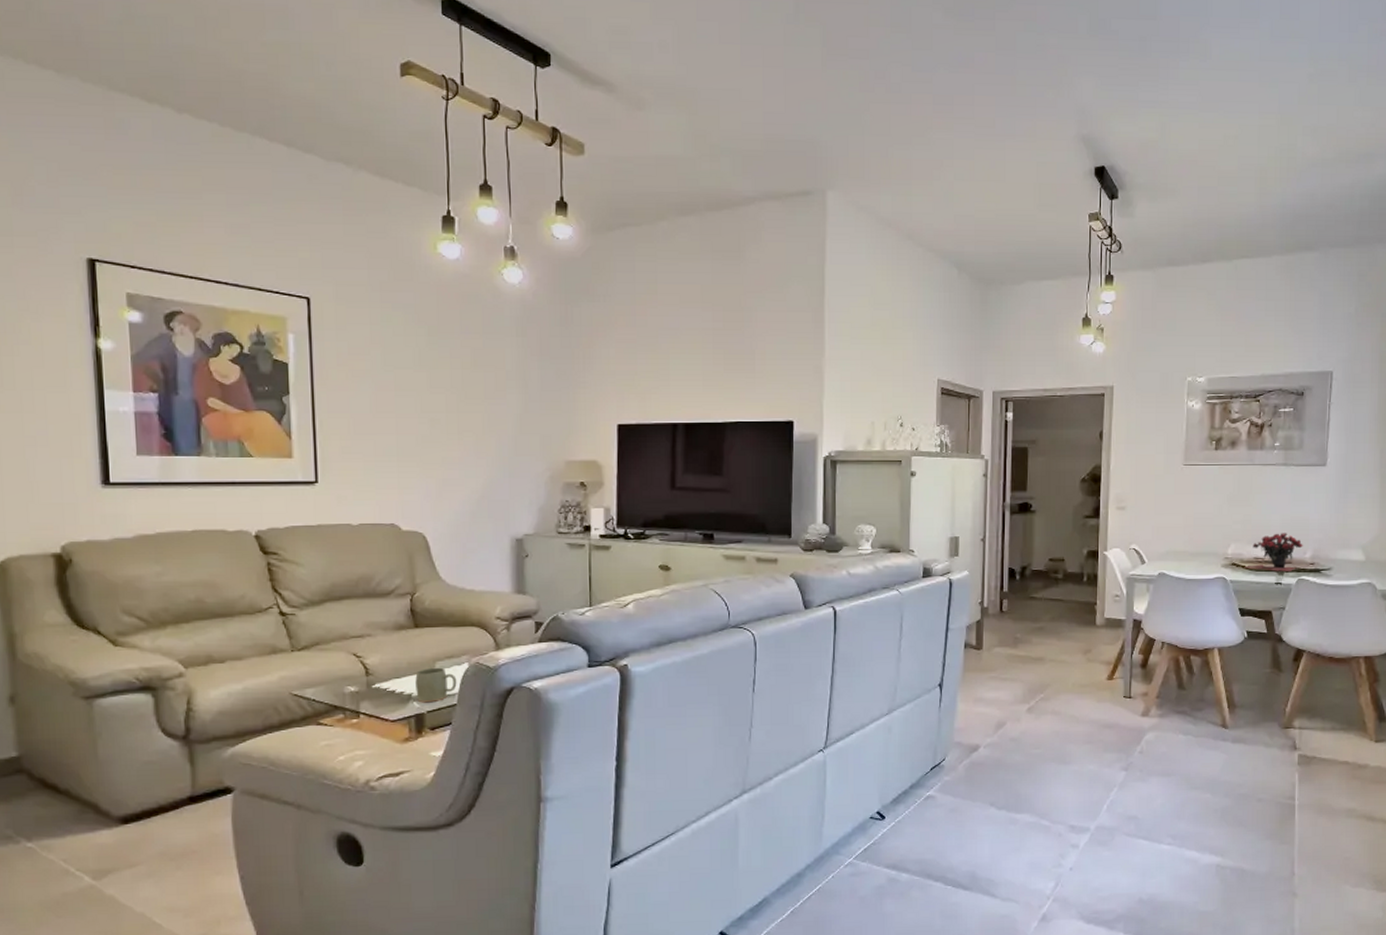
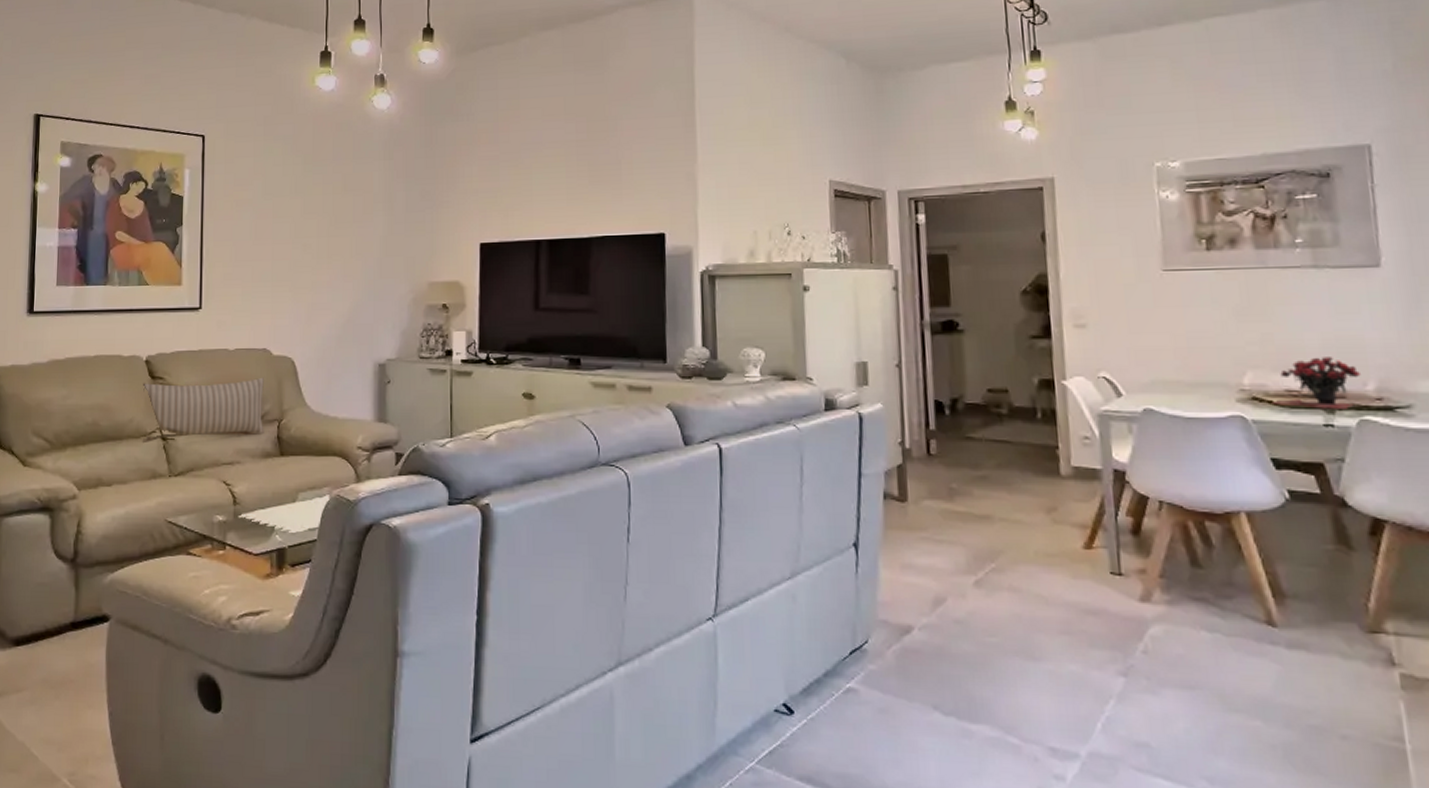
pillow: none [254,552,396,620] -> present [142,377,264,444]
mug: present [415,667,457,703] -> none [279,498,318,537]

